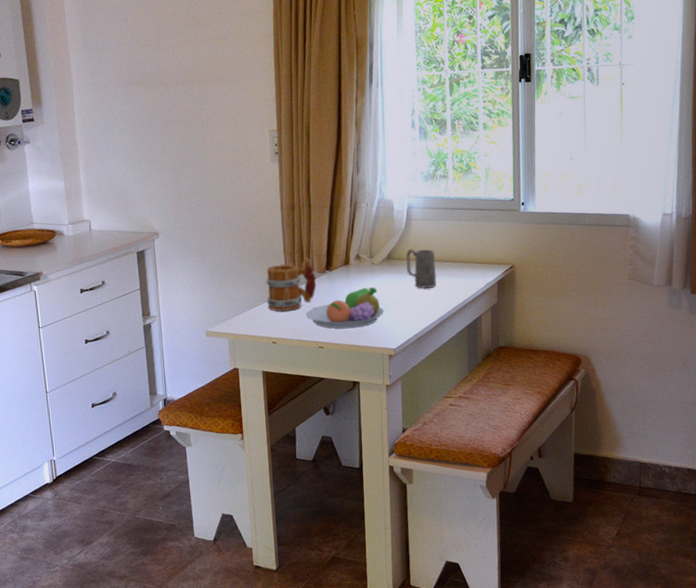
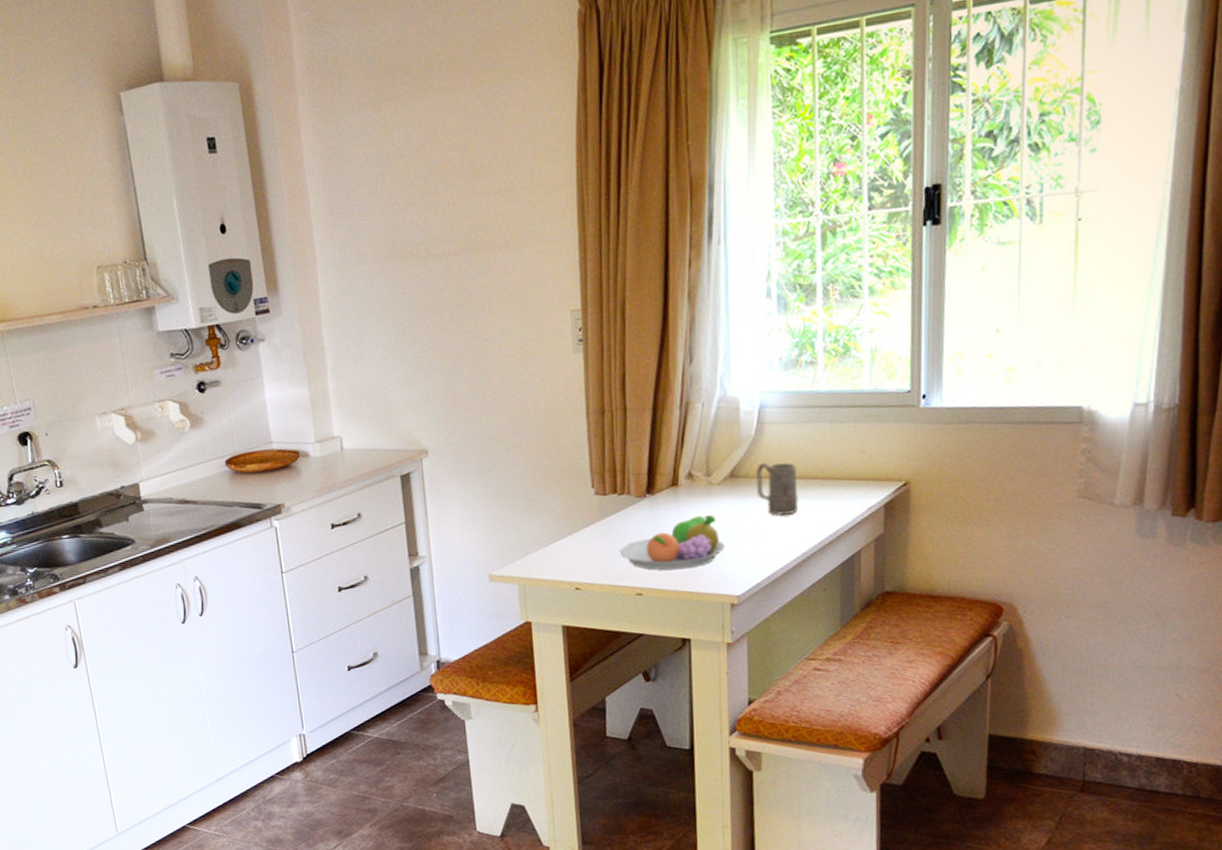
mug: present [266,258,317,312] -> none [567,478,634,549]

